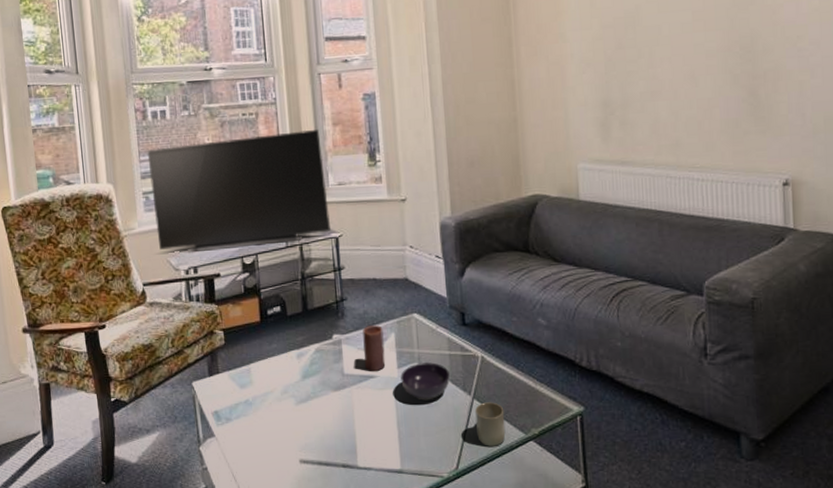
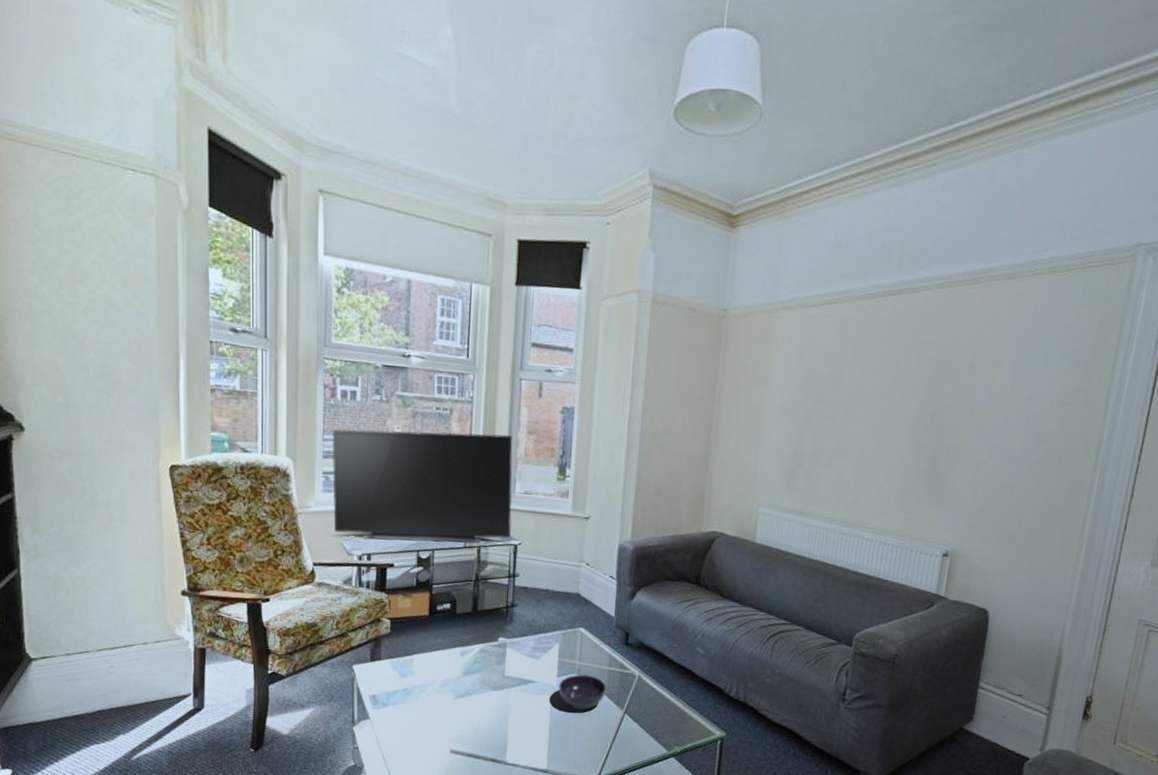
candle: present [362,325,386,371] -> none [526,633,549,677]
mug: present [475,402,506,446] -> none [623,718,652,759]

